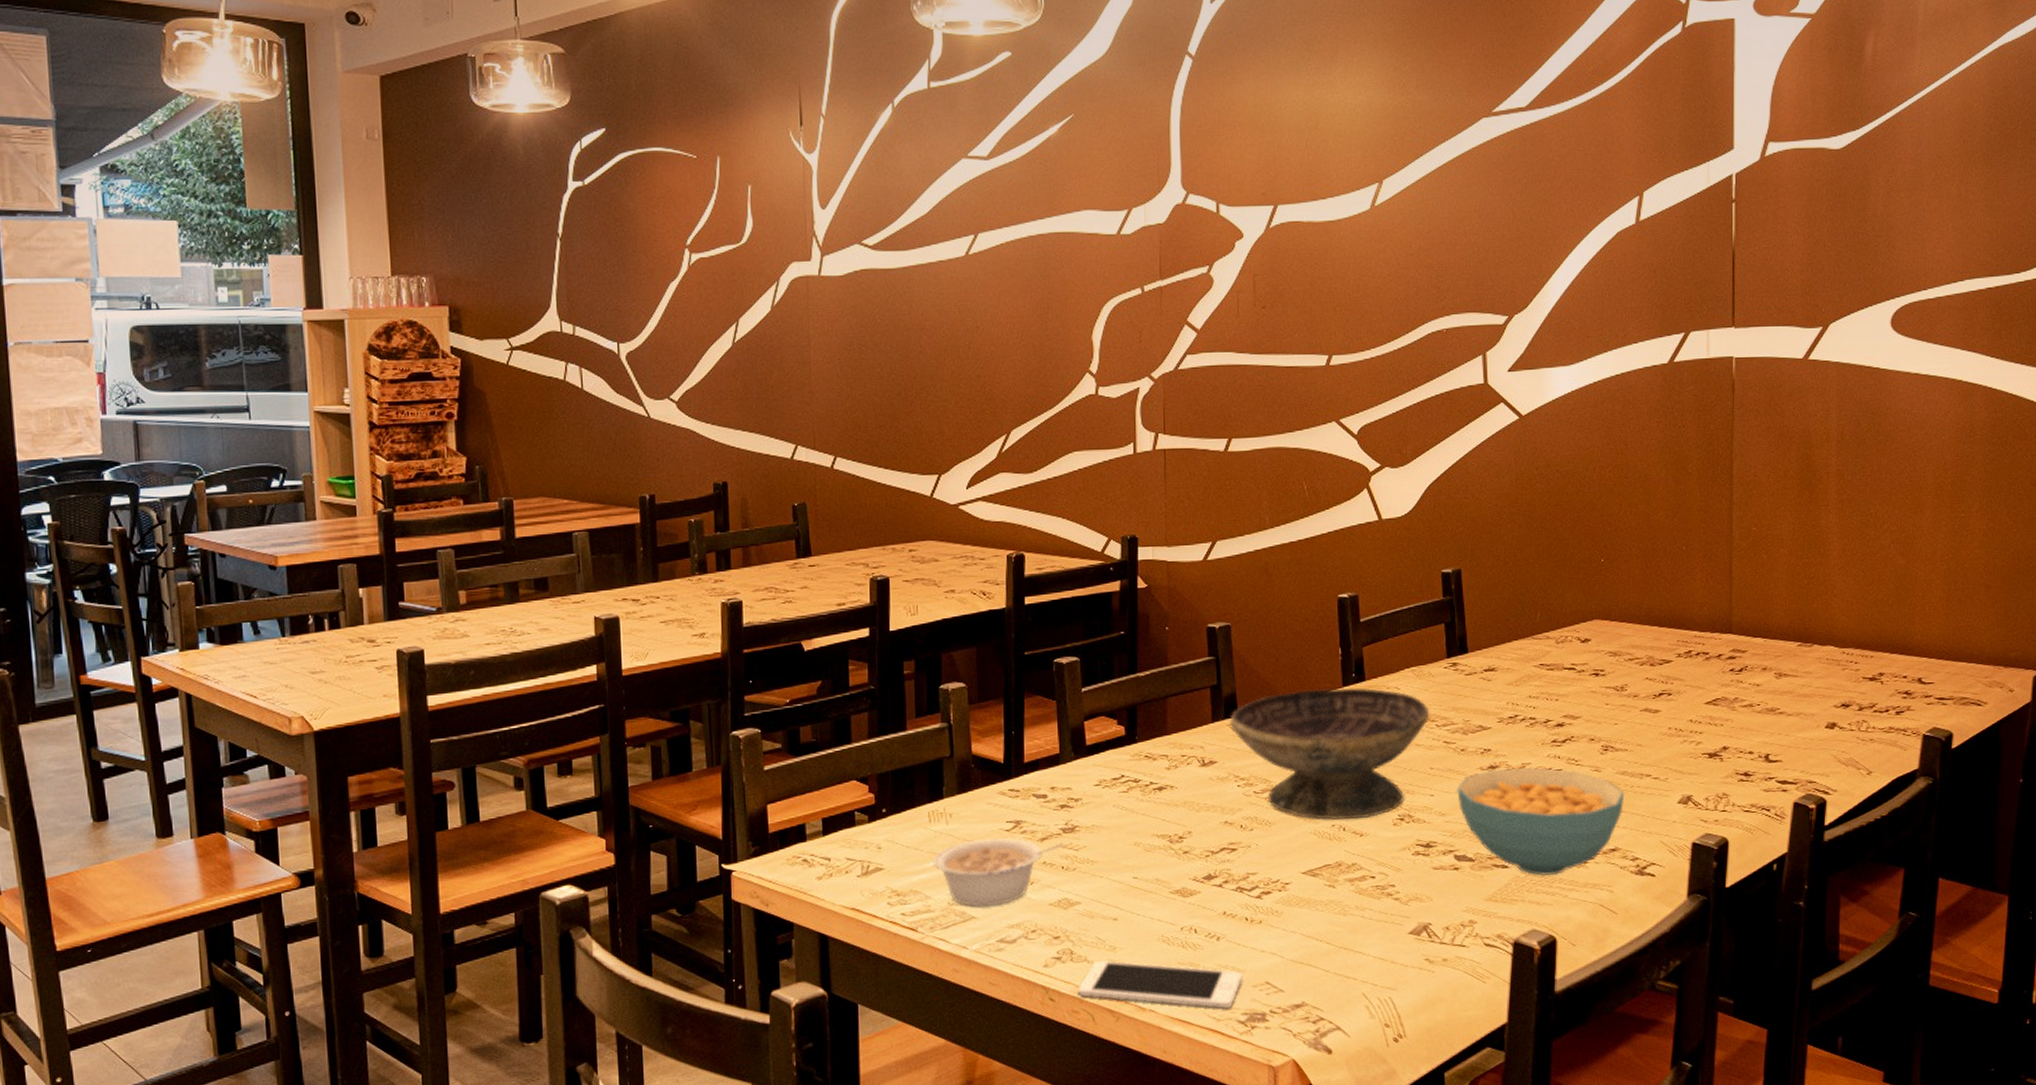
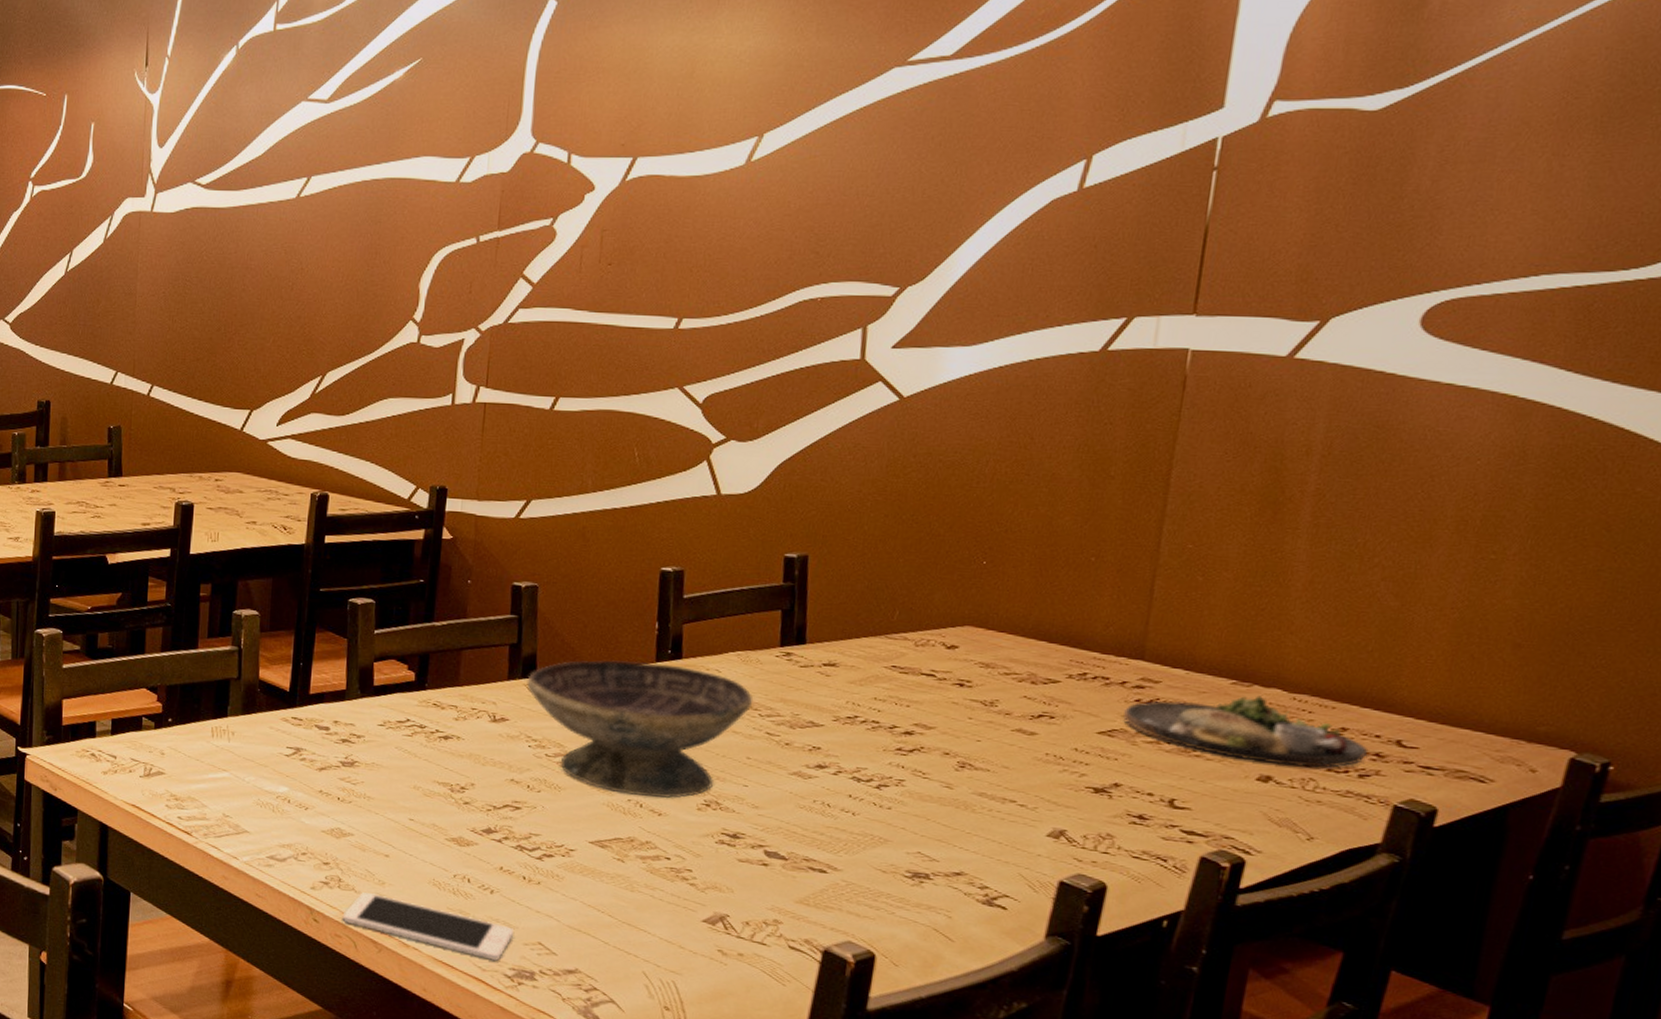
legume: present [932,838,1064,908] -> none [212,759,343,825]
cereal bowl: present [1456,767,1625,876] -> none [774,769,980,890]
dinner plate: none [1722,653,1900,712] -> present [1123,696,1369,768]

